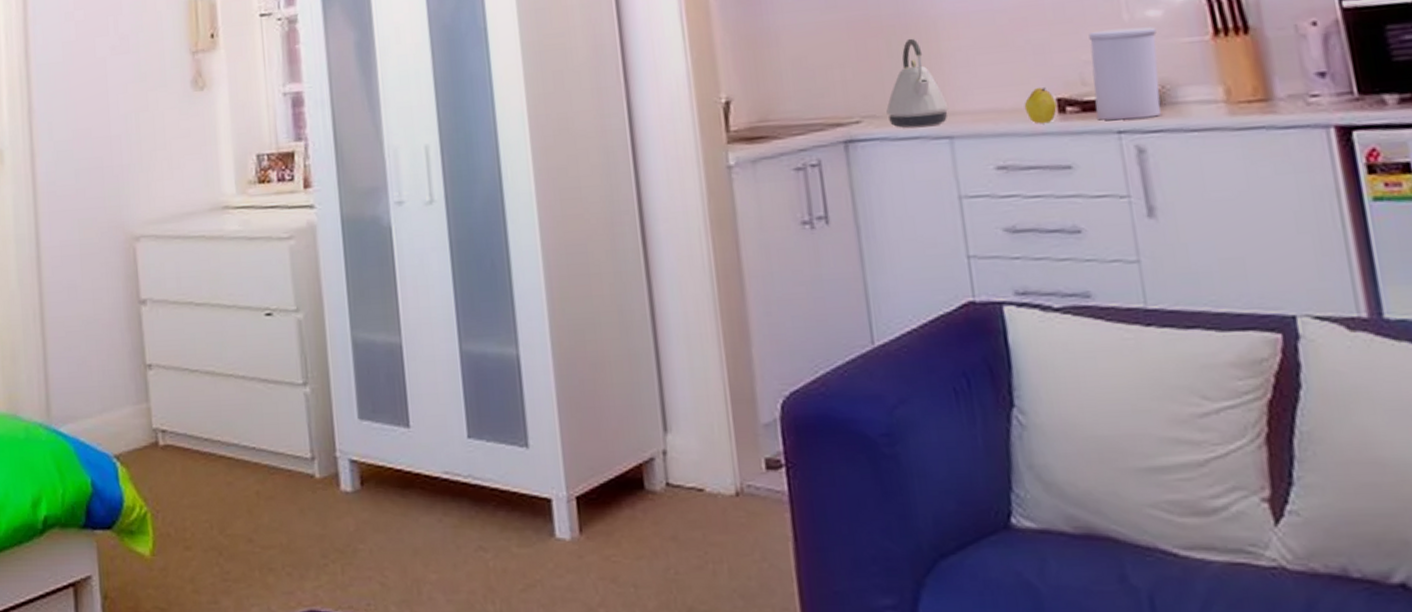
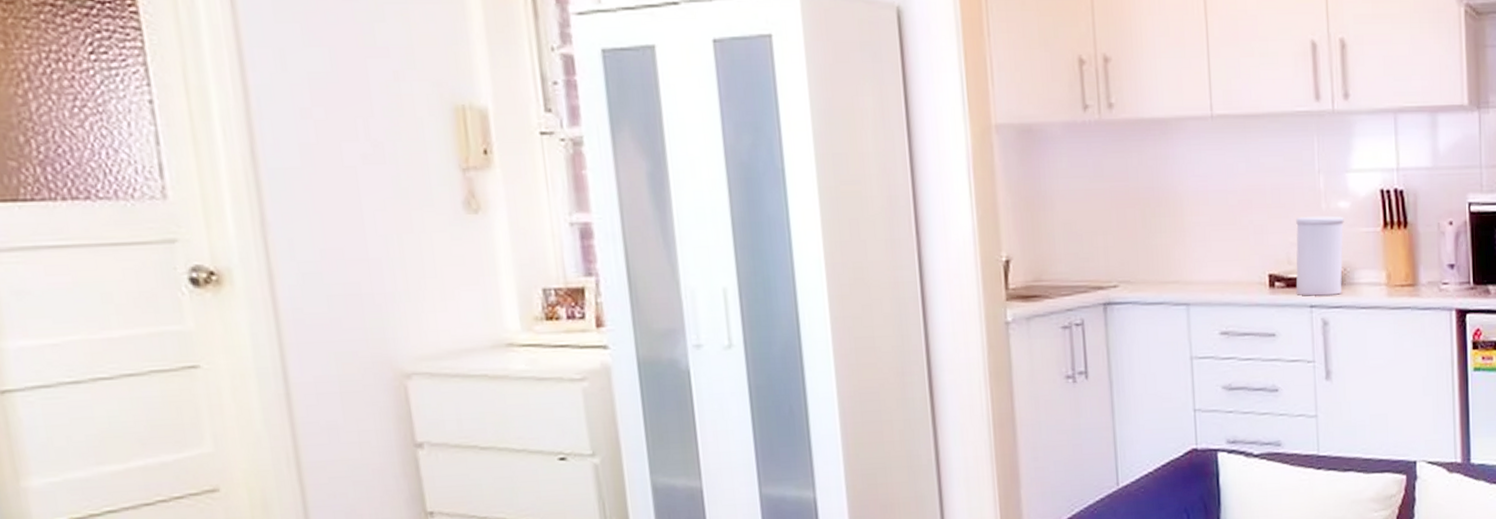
kettle: present [886,38,949,128] -> none [1139,211,1188,294]
fruit: present [1024,87,1057,125] -> none [1244,263,1268,296]

